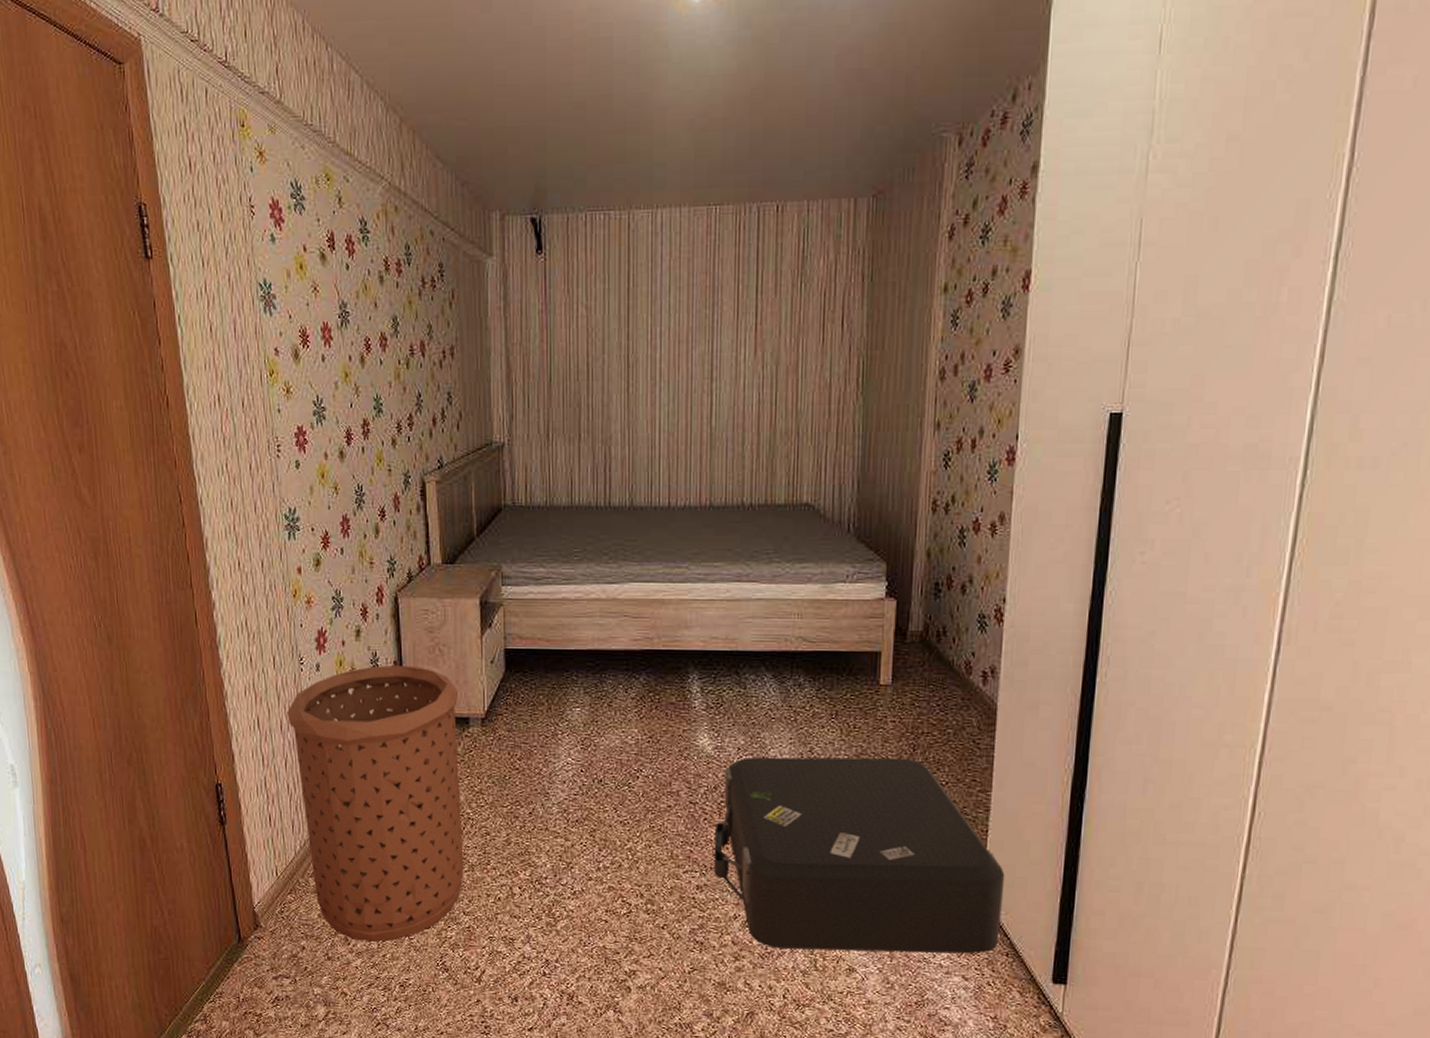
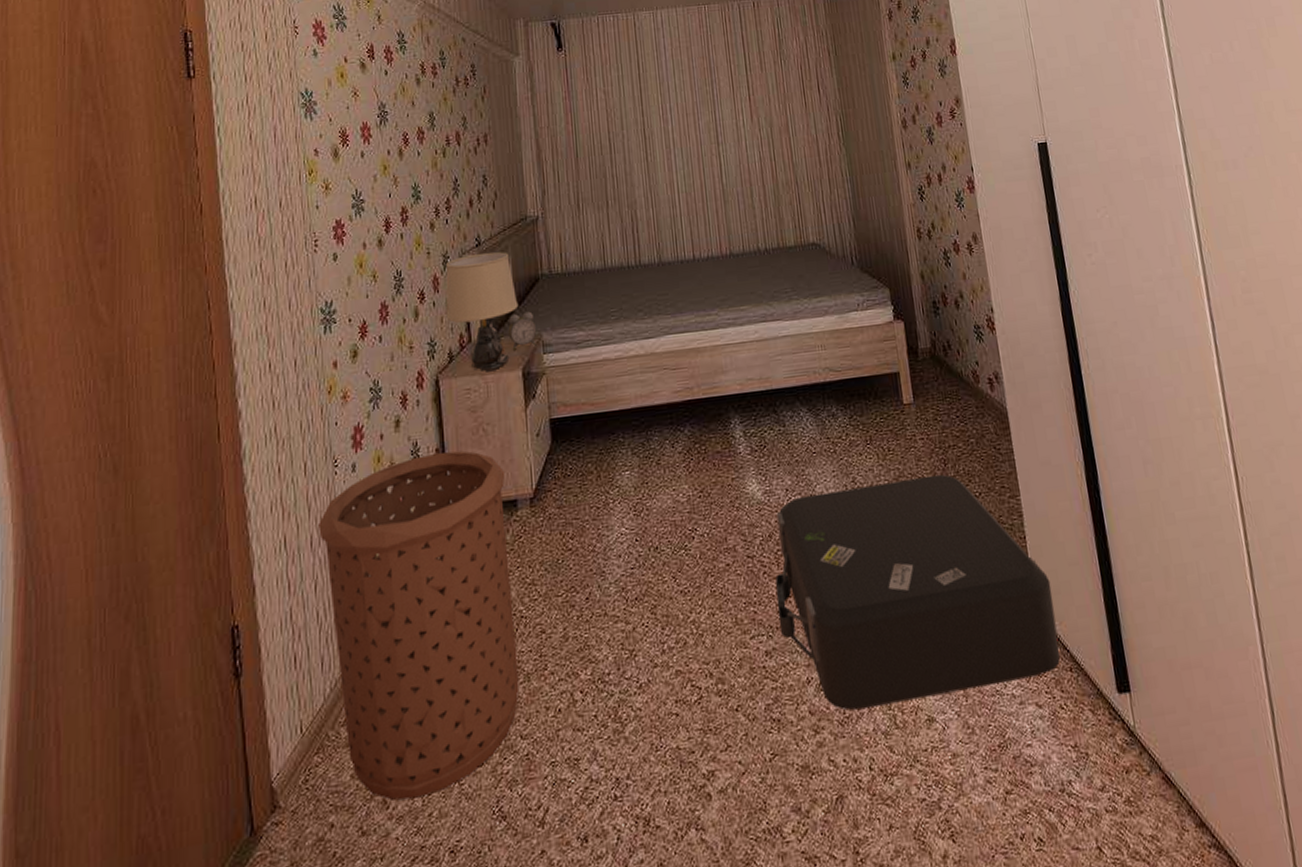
table lamp: none [406,475,479,595] -> present [445,252,519,371]
alarm clock: none [467,541,497,578] -> present [508,311,537,350]

